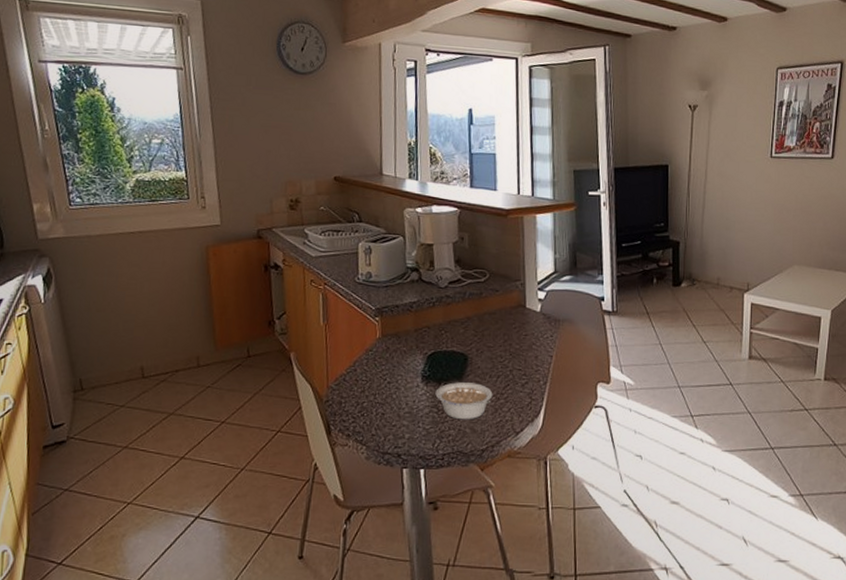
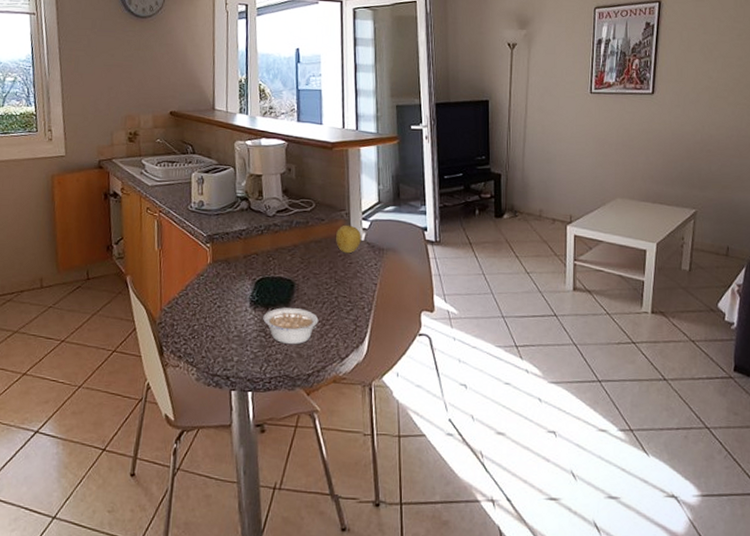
fruit: none [511,295,537,326] -> present [336,224,361,254]

